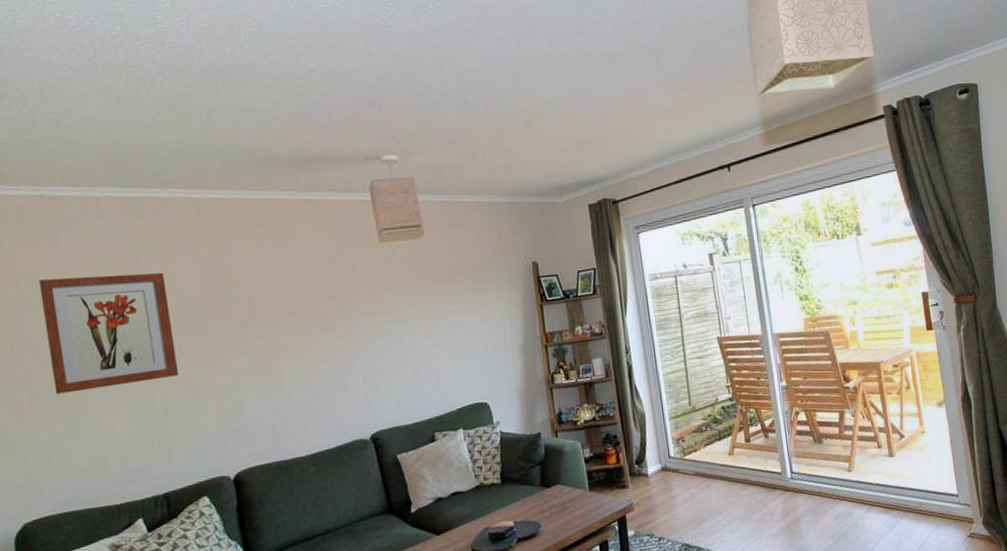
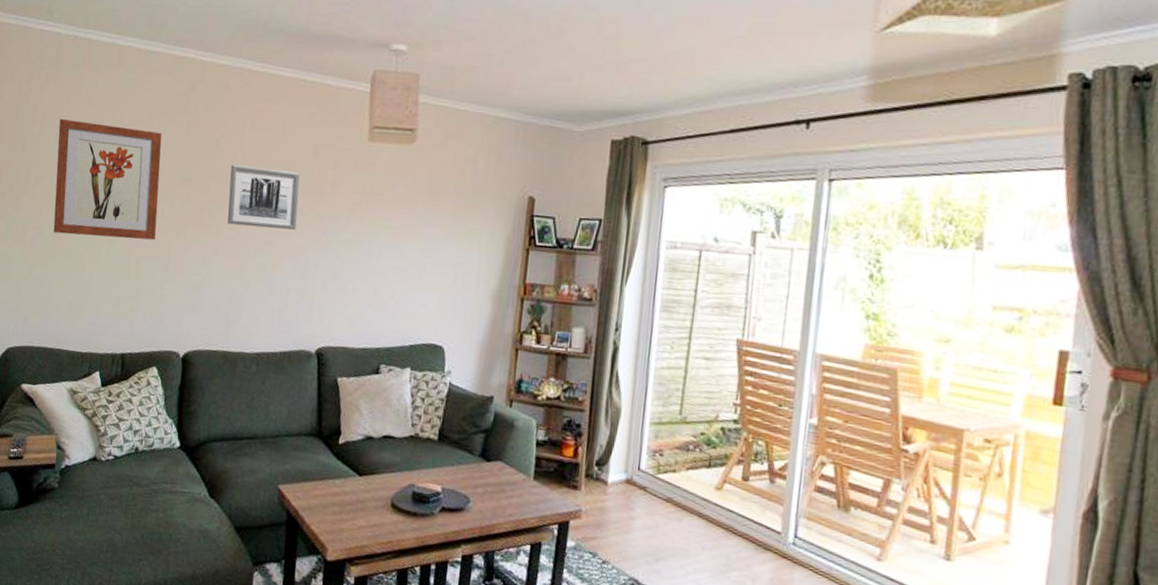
wall art: none [246,282,326,344] -> present [227,164,300,230]

